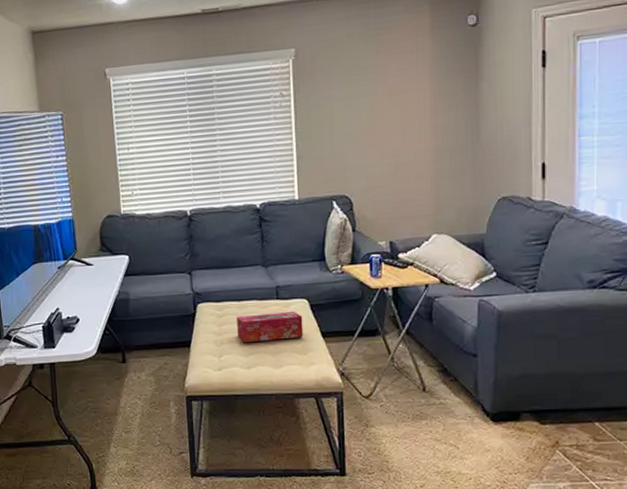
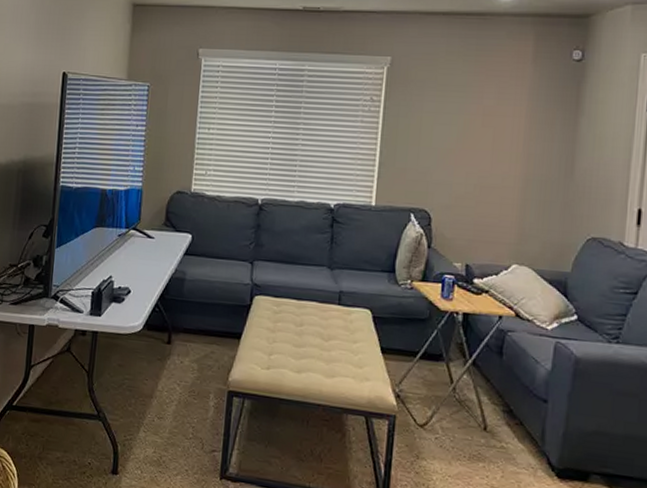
tissue box: present [237,311,304,343] -> none [292,316,363,350]

